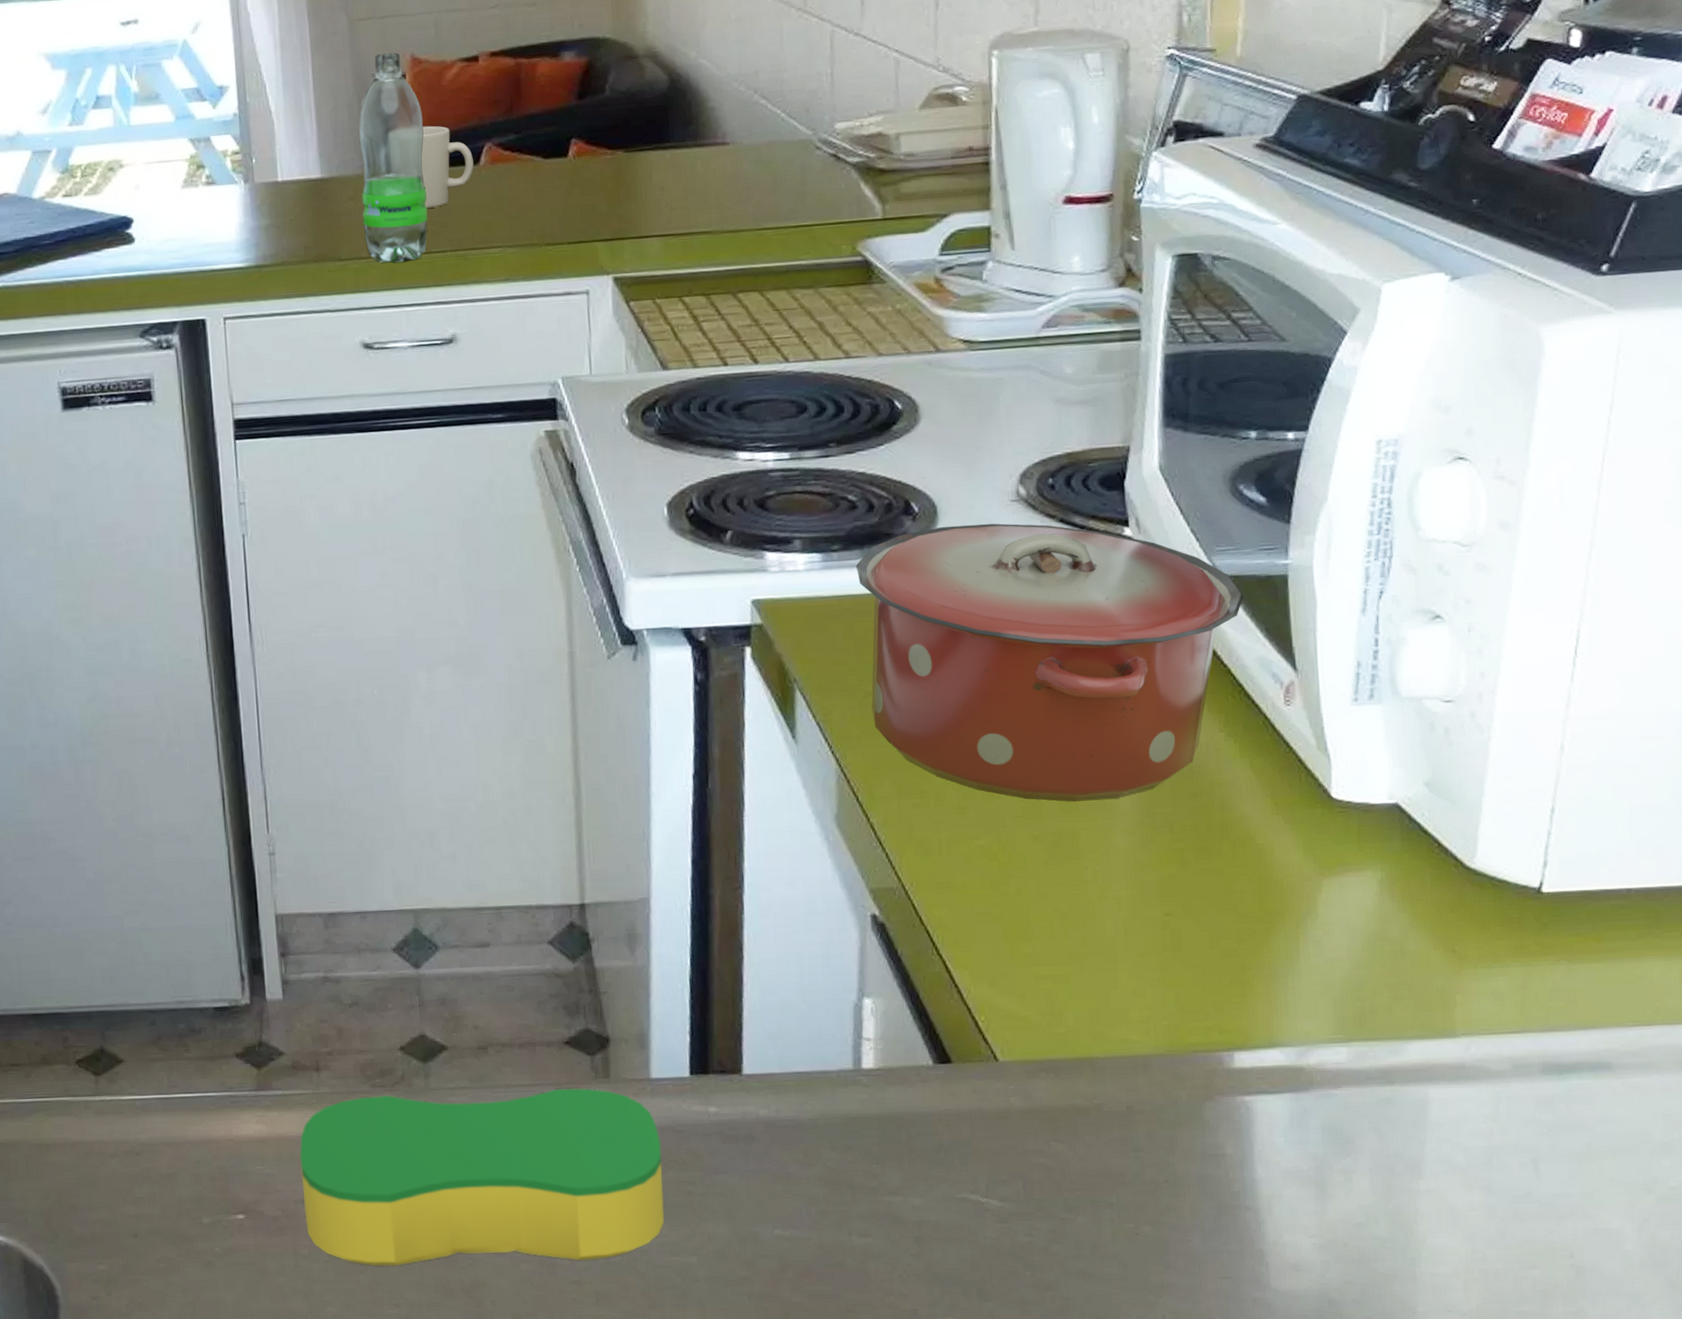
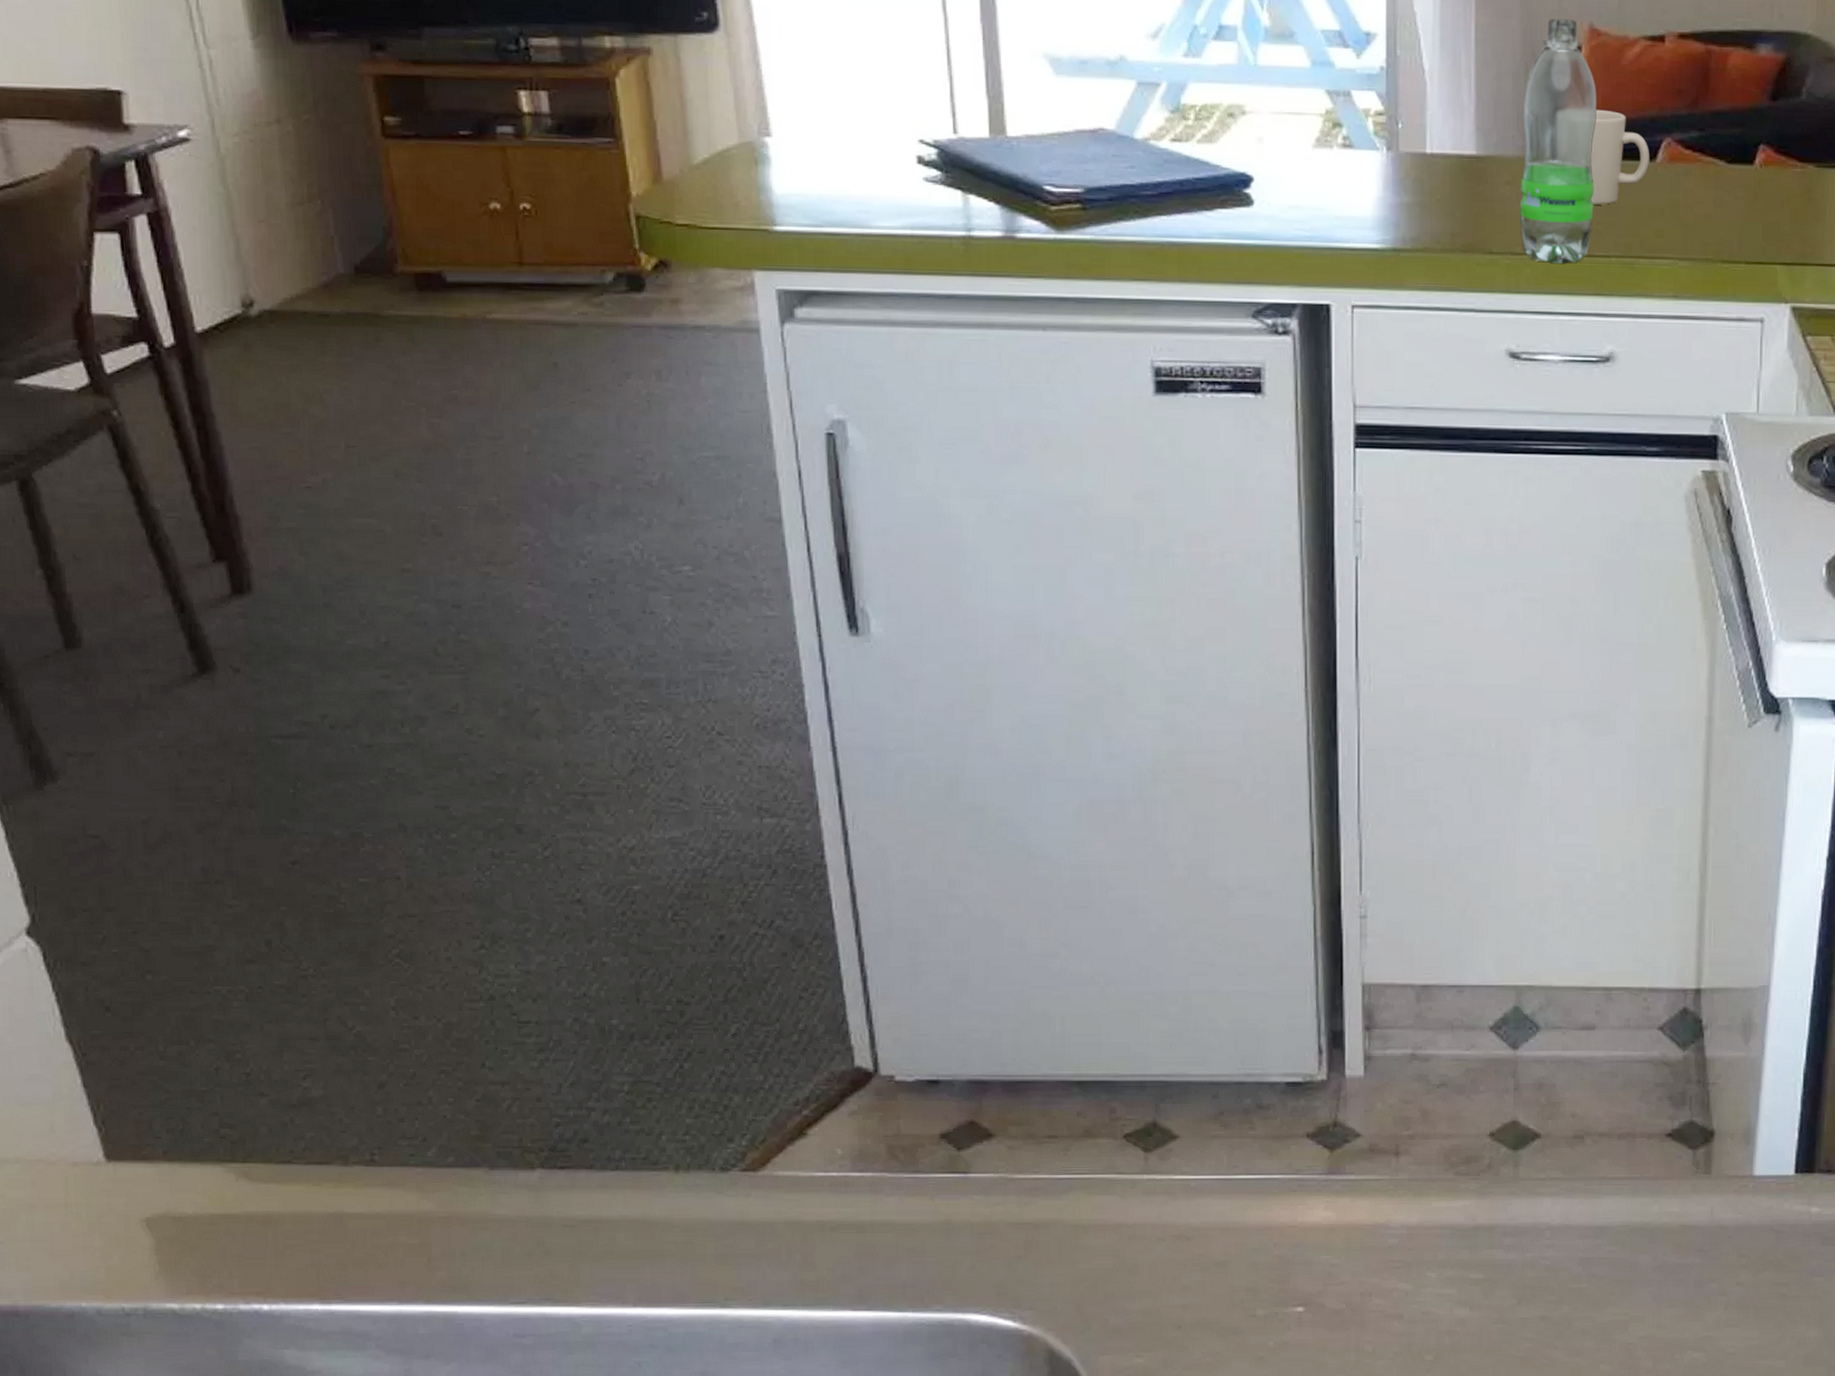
sponge: present [300,1088,665,1266] -> none [1370,1183,1759,1365]

